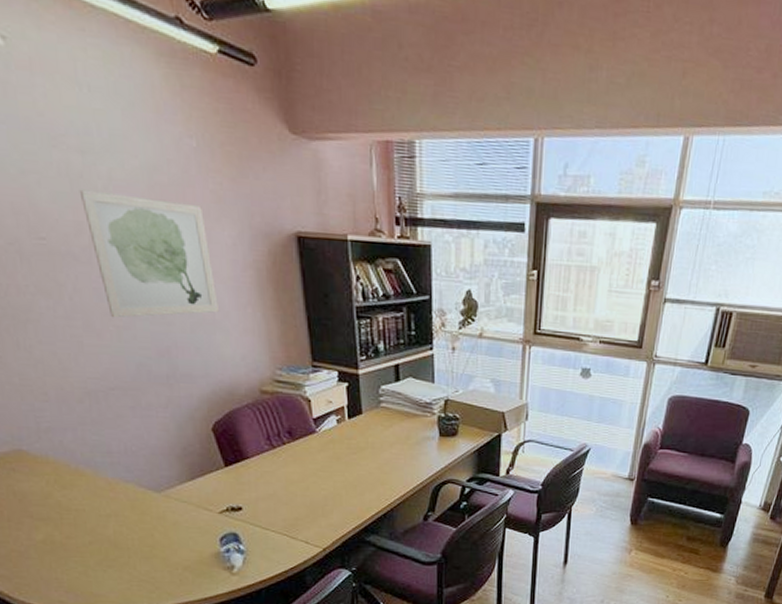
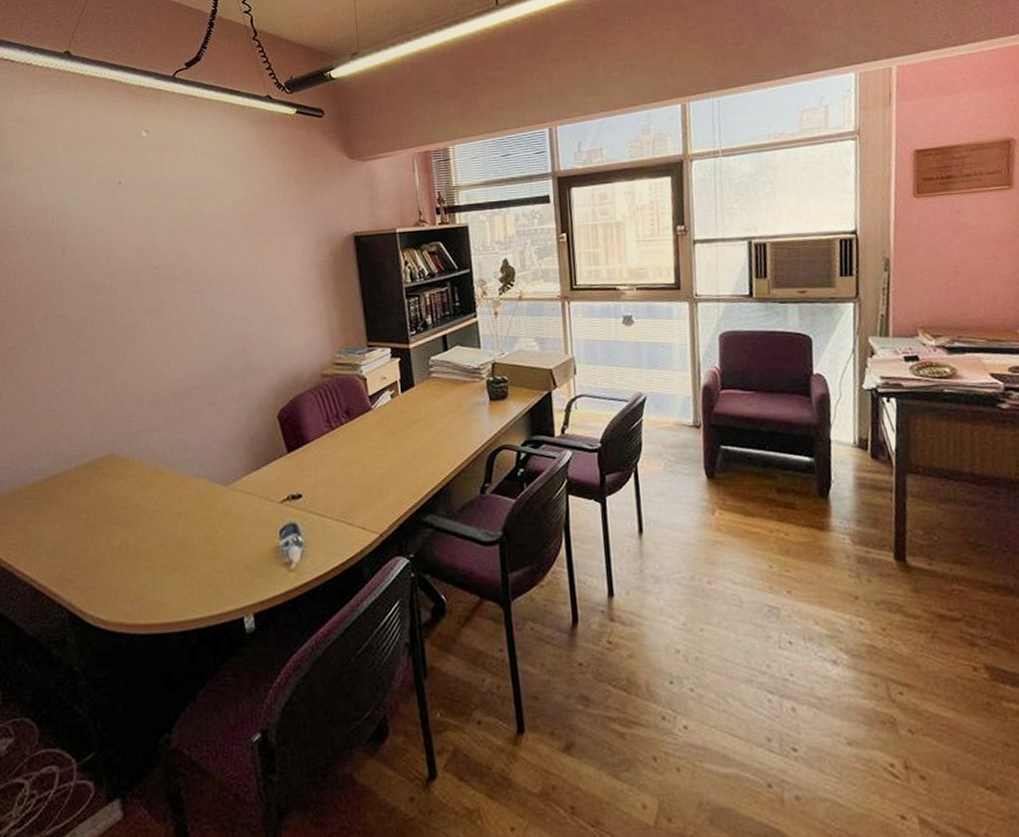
wall art: present [79,189,219,318] -> none [186,224,288,325]

